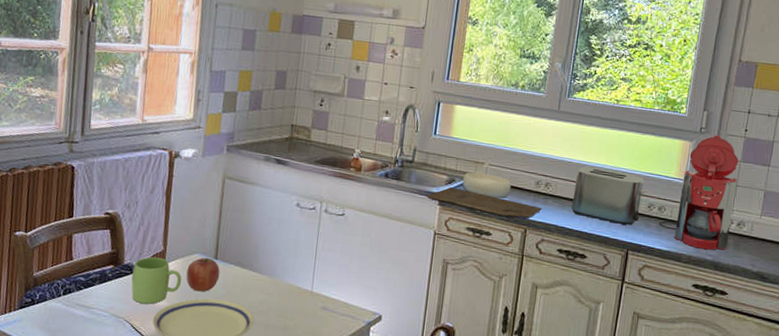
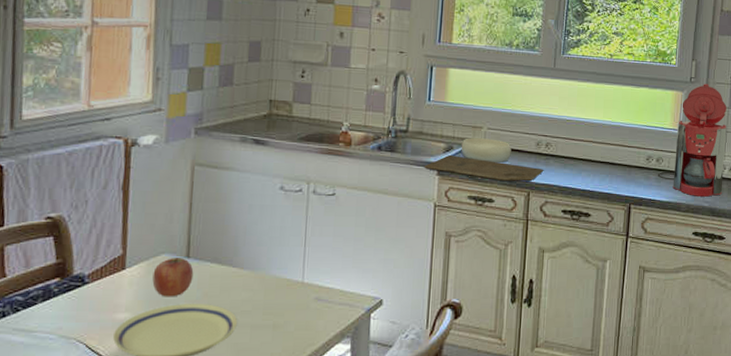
mug: present [131,257,182,304] -> none [84,263,148,318]
toaster: present [571,166,646,226] -> none [573,123,643,180]

